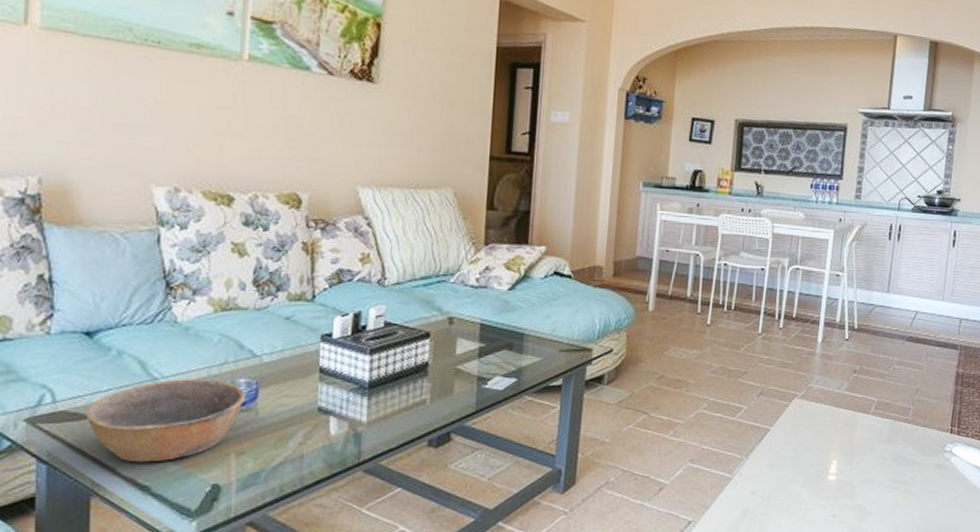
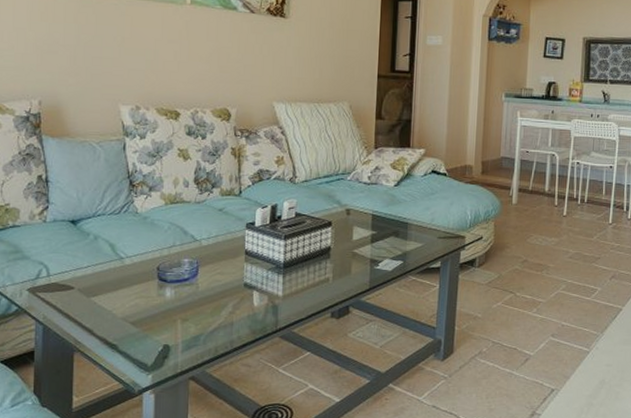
bowl: present [85,379,247,463] -> none [70,258,190,326]

